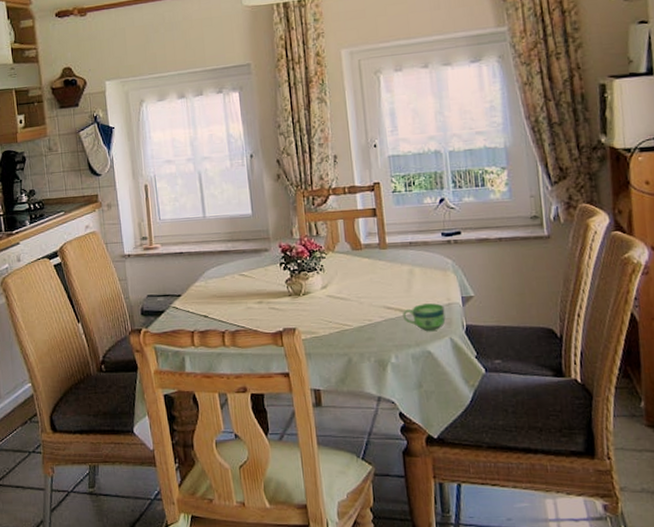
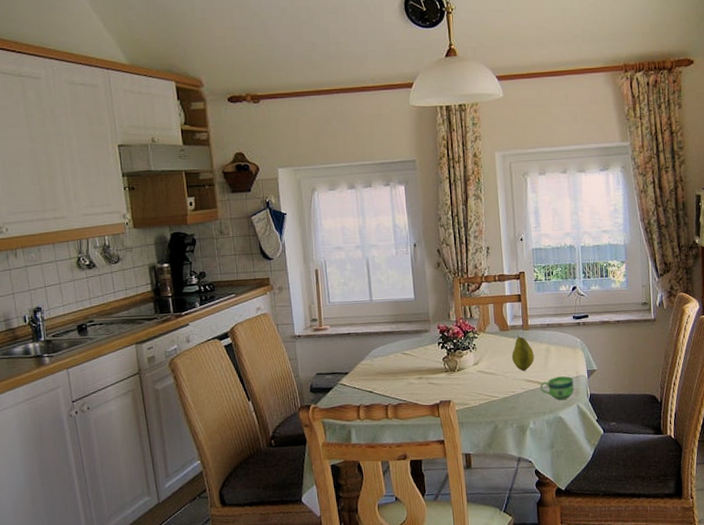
fruit: none [367,254,395,296] -> present [512,334,534,371]

